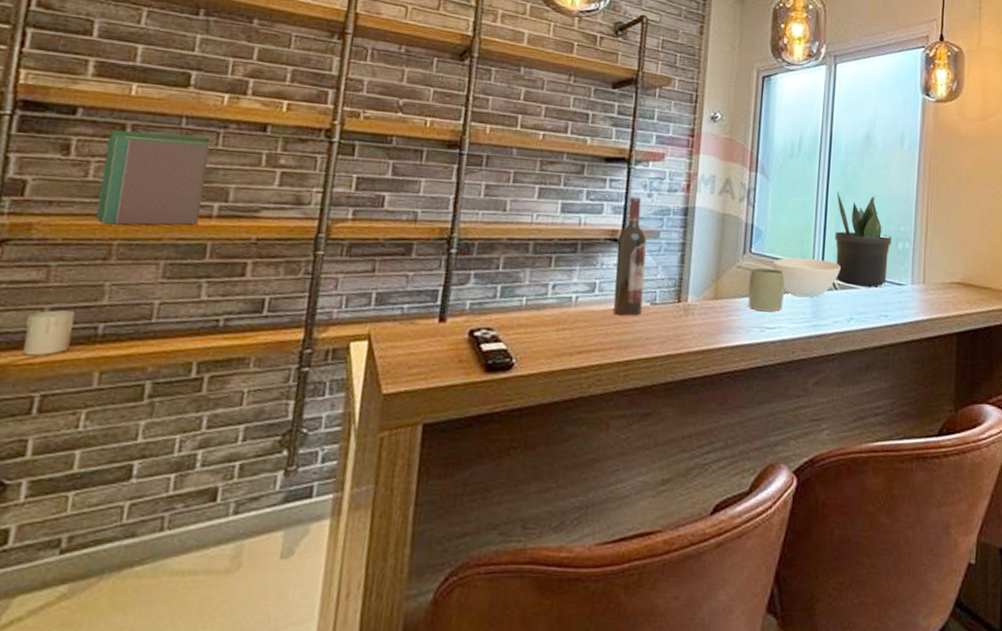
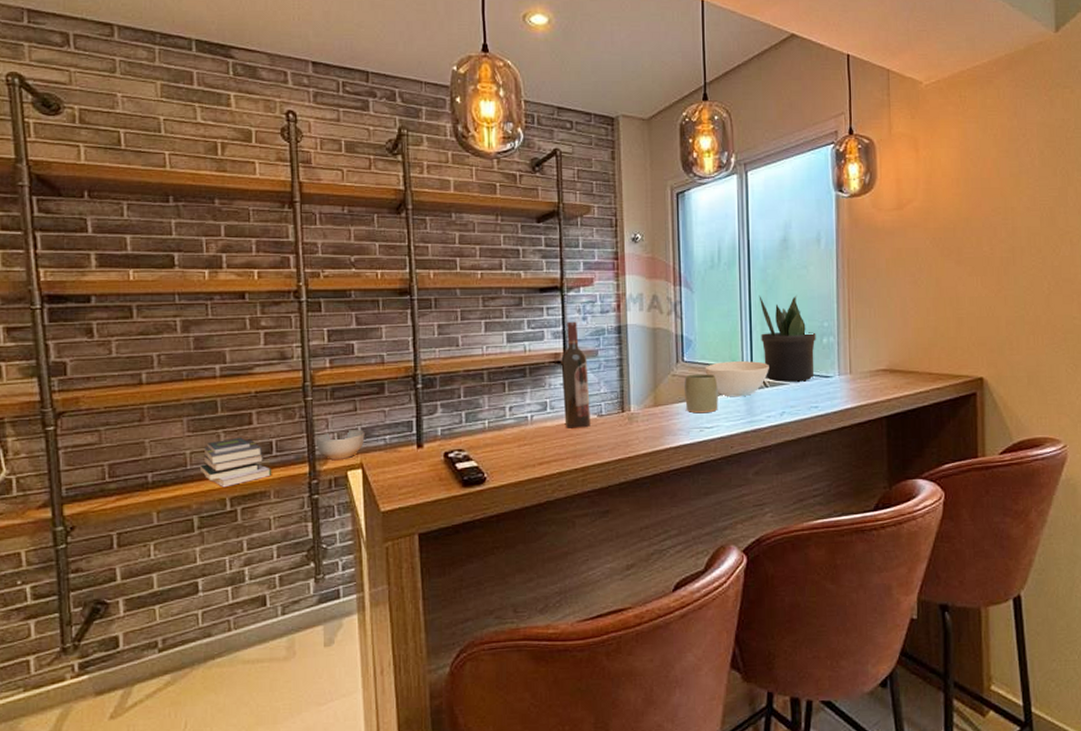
candle: present [22,310,76,356] -> none [93,465,129,503]
books: present [96,130,211,226] -> none [121,310,206,392]
books: none [167,289,258,349] -> present [200,437,272,488]
bowl: none [317,294,380,329] -> present [314,430,365,461]

